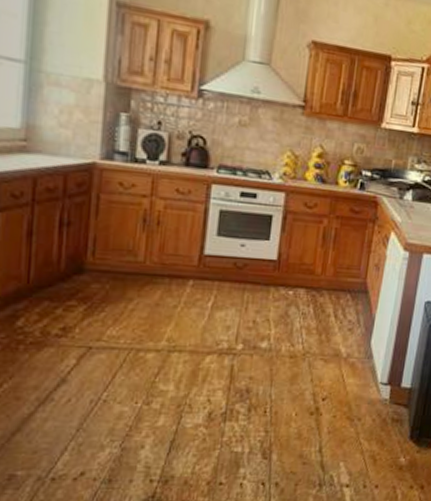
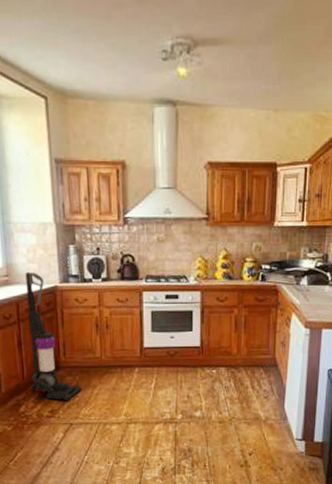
vacuum cleaner: none [36,140,112,315] -> present [25,273,82,400]

